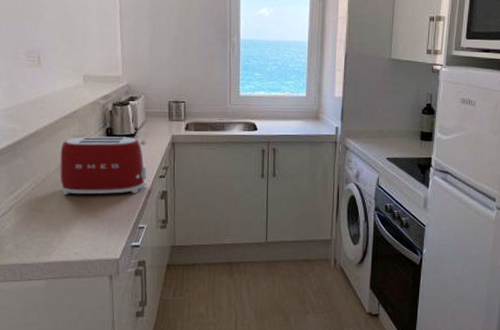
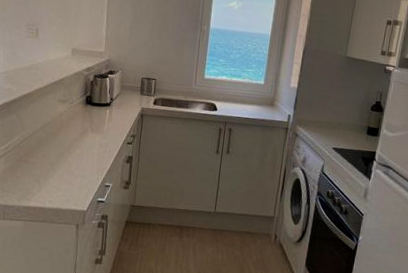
toaster: present [60,136,147,196] -> none [44,101,119,156]

